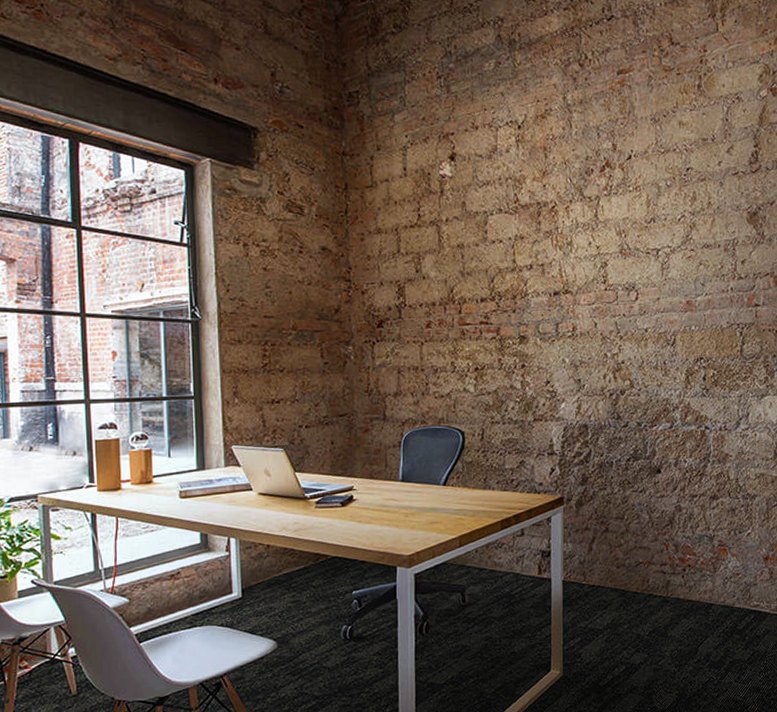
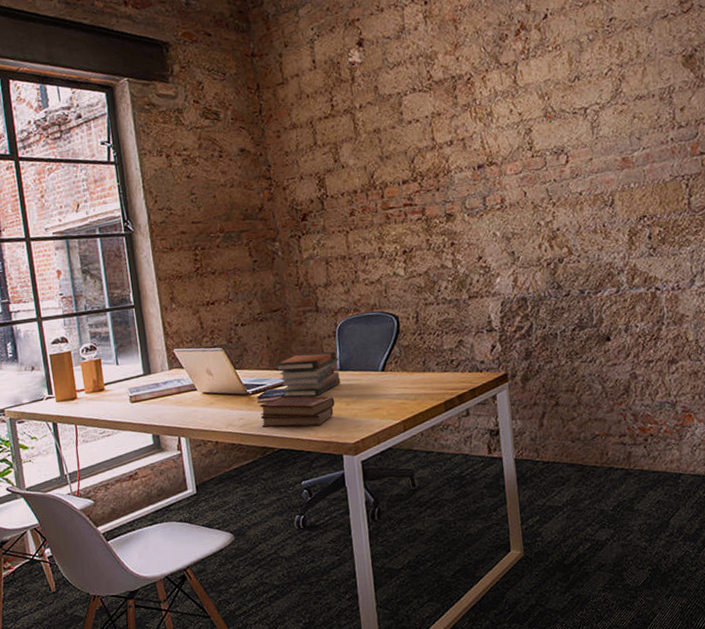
book set: none [316,502,394,536] -> present [260,395,335,428]
book stack: none [336,460,402,506] -> present [275,351,341,397]

